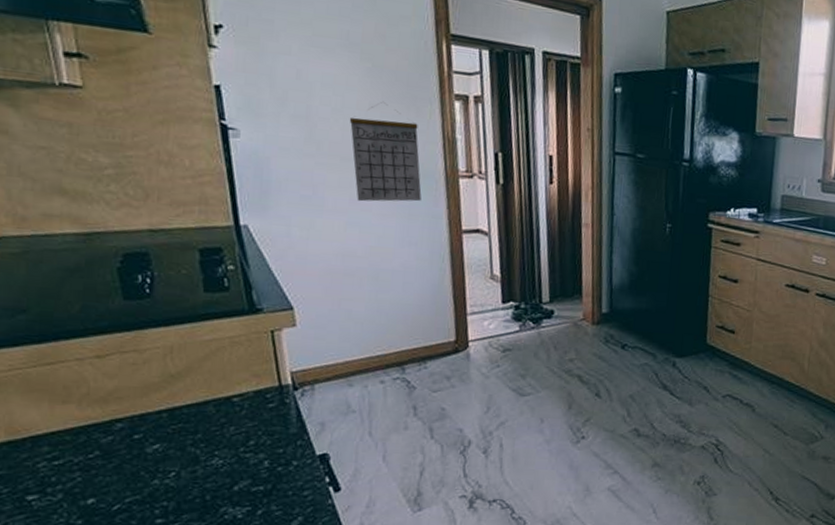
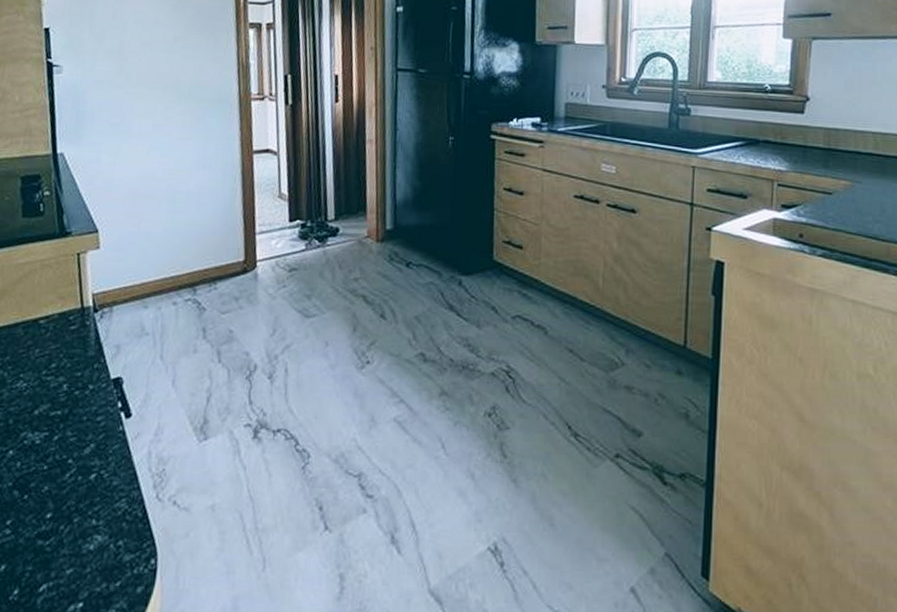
calendar: present [349,101,422,202] -> none [156,33,217,127]

